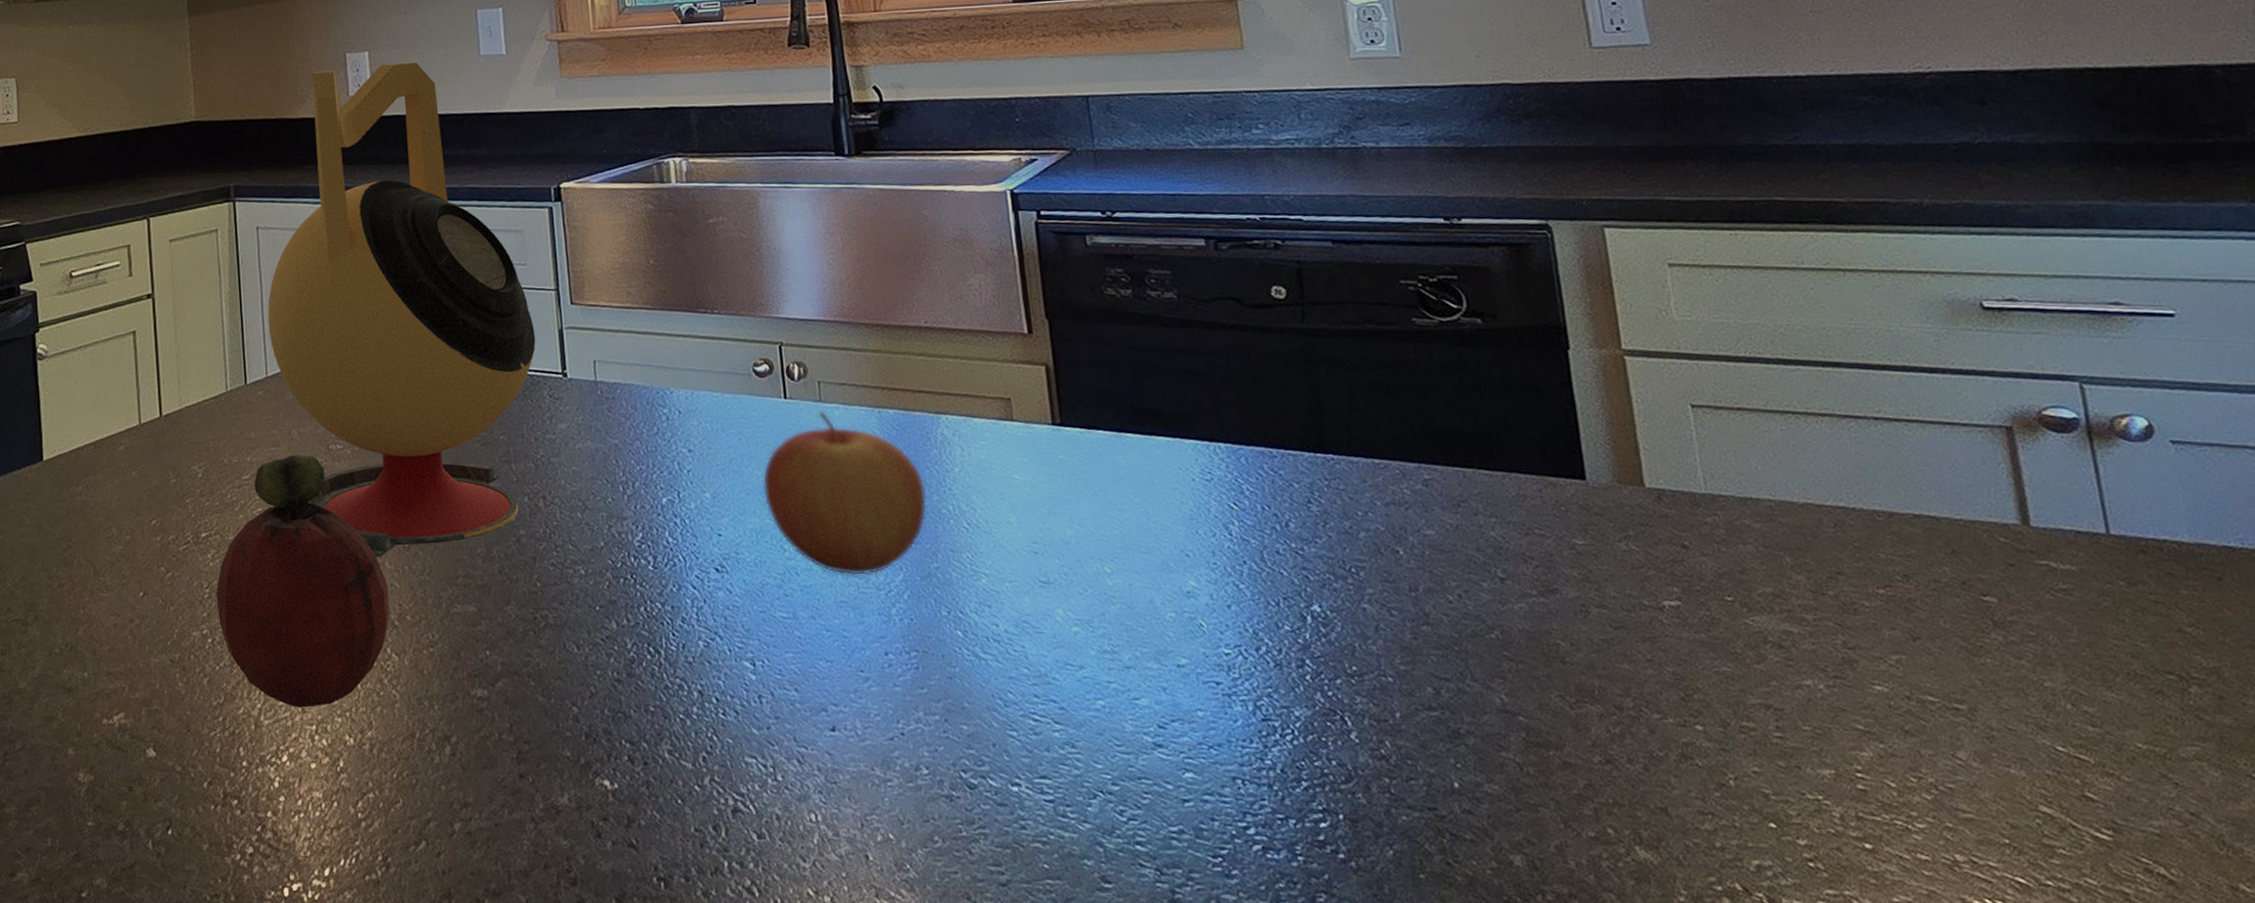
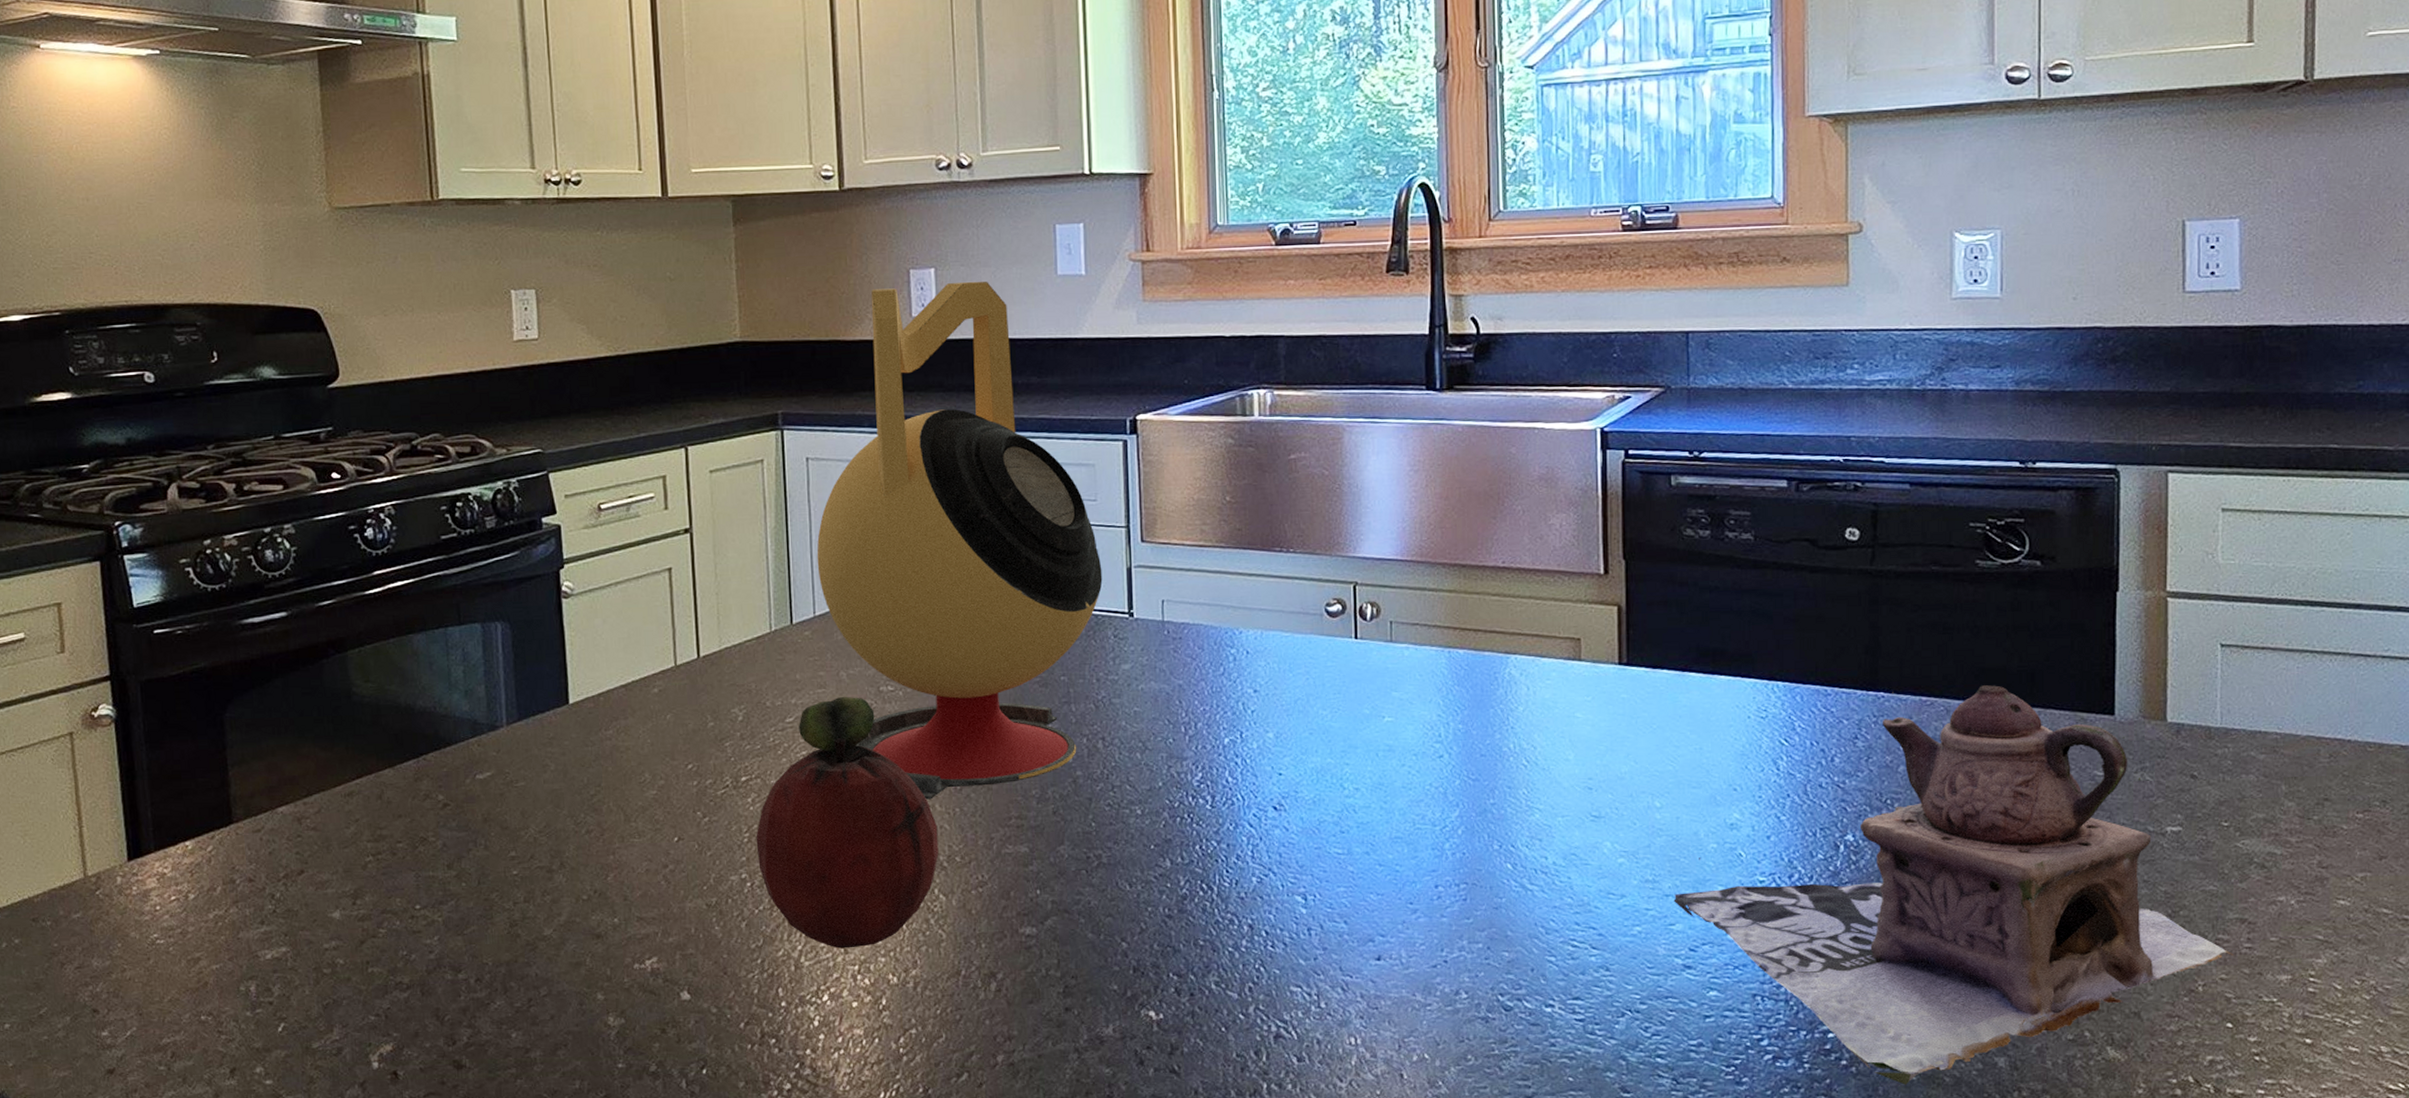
apple: present [762,411,928,575] -> none [1326,651,1489,812]
teapot: none [1135,447,1764,884] -> present [1673,685,2234,1085]

